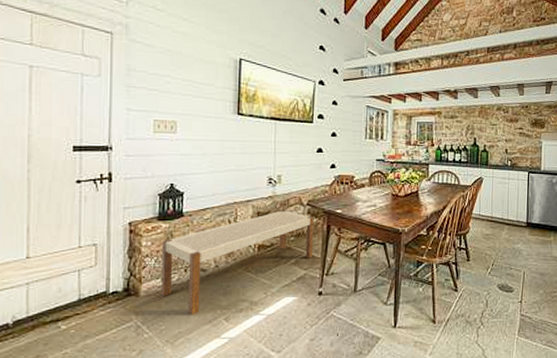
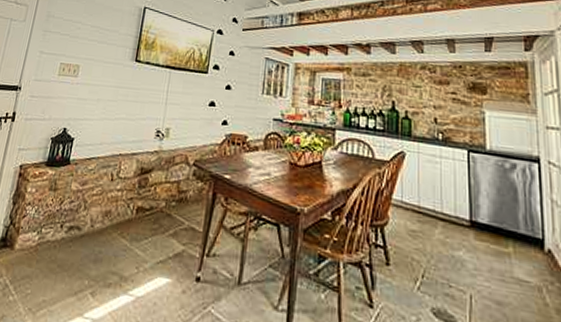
bench: present [161,210,314,315] -> none [34,168,200,282]

